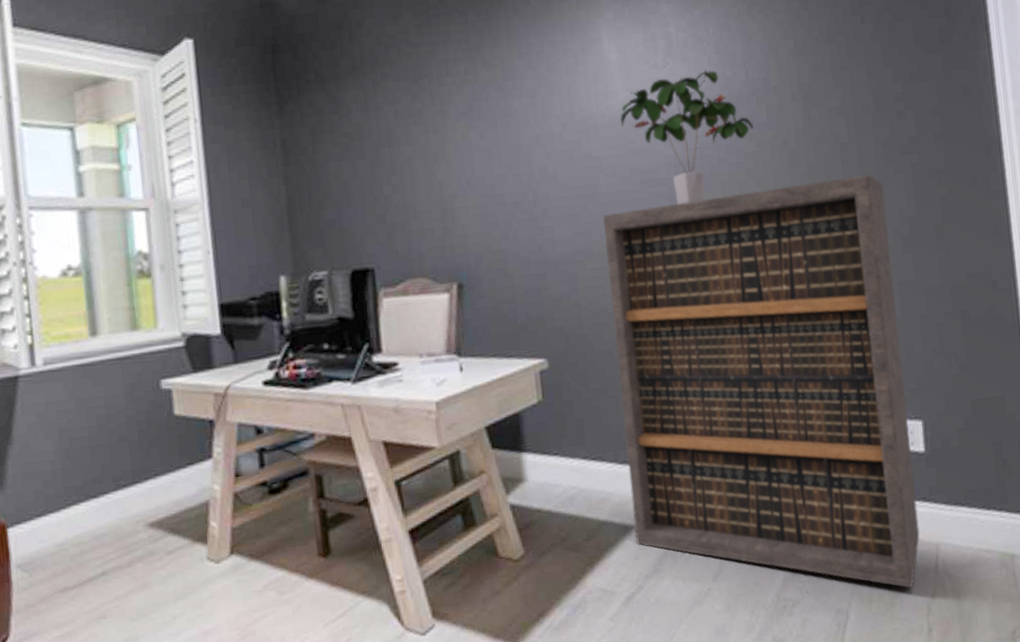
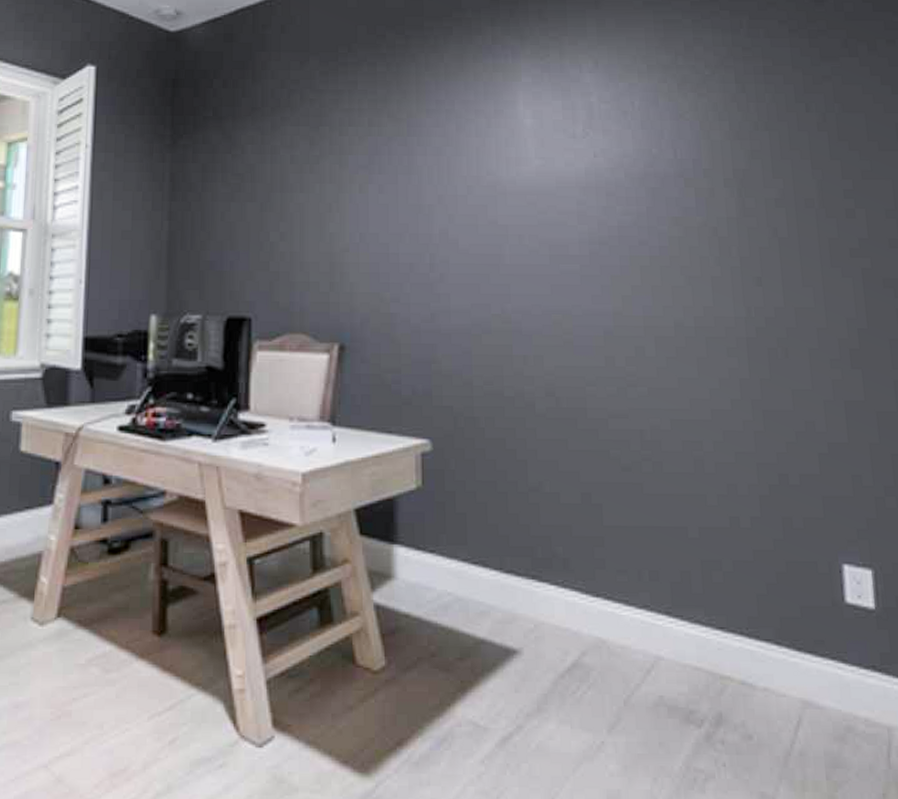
bookshelf: present [603,174,920,588] -> none [505,275,868,779]
potted plant: present [620,70,754,205] -> none [531,145,680,286]

